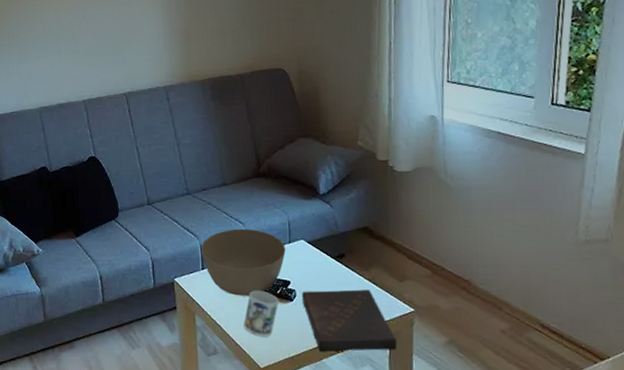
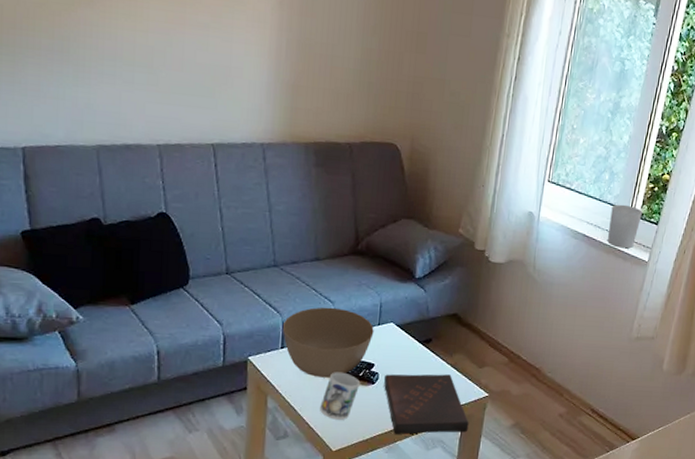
candle holder: none [528,94,568,143] -> present [607,204,643,249]

